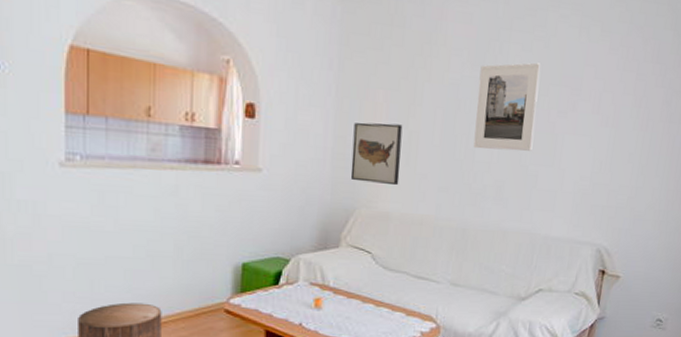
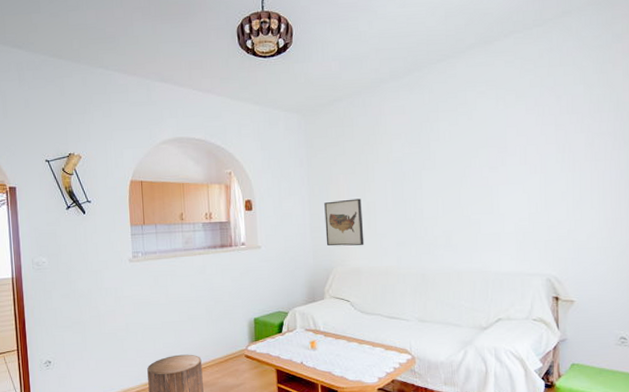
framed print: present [473,62,541,152] -> none [417,132,472,208]

